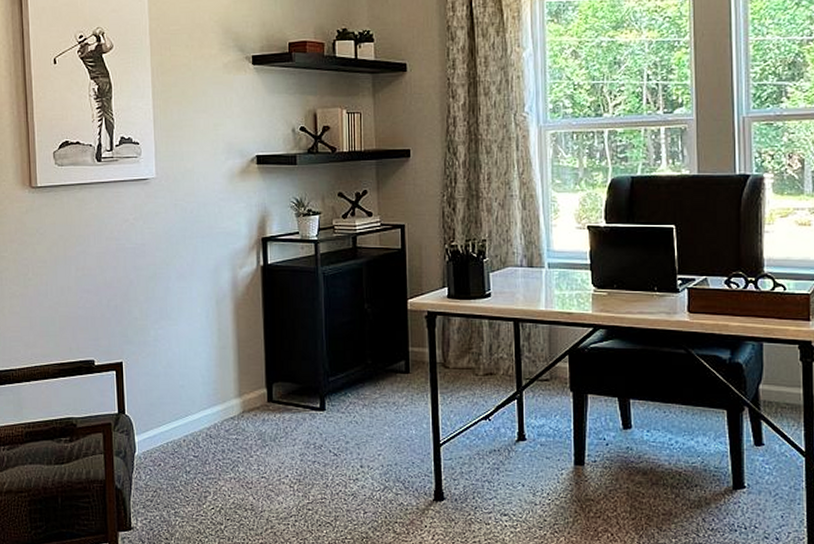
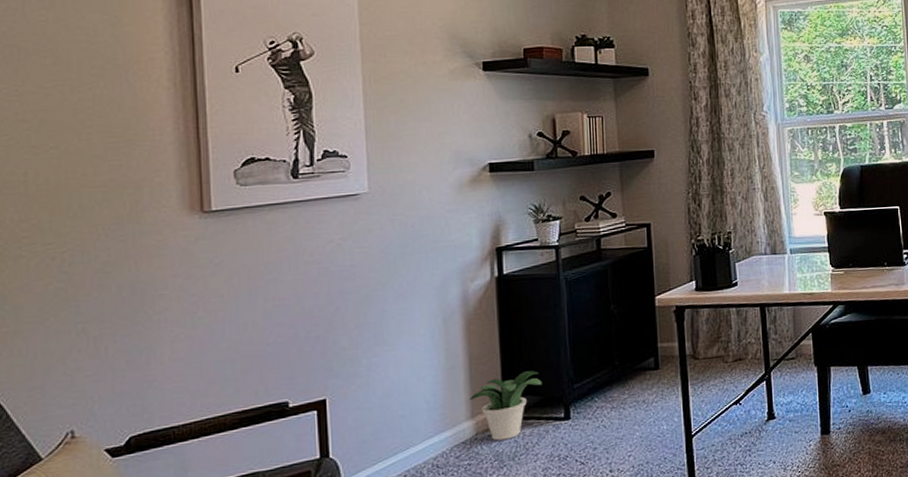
potted plant: none [238,359,301,421] -> present [470,370,542,441]

